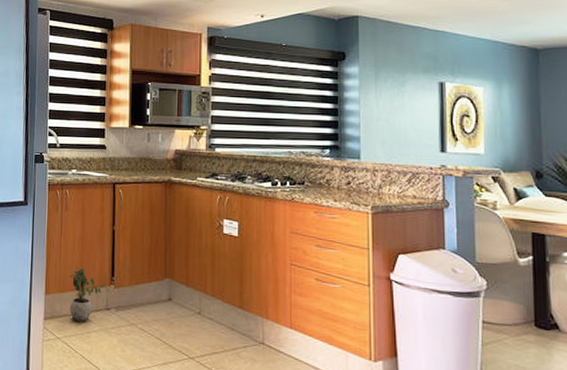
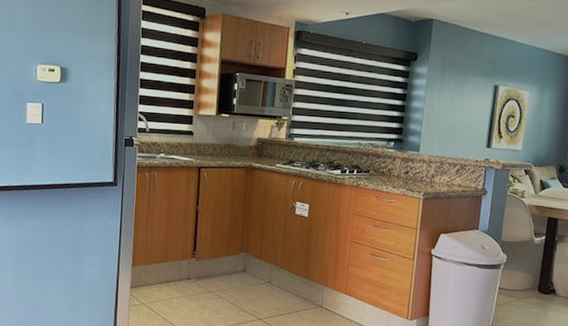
potted plant: present [69,267,106,322] -> none [154,242,188,290]

